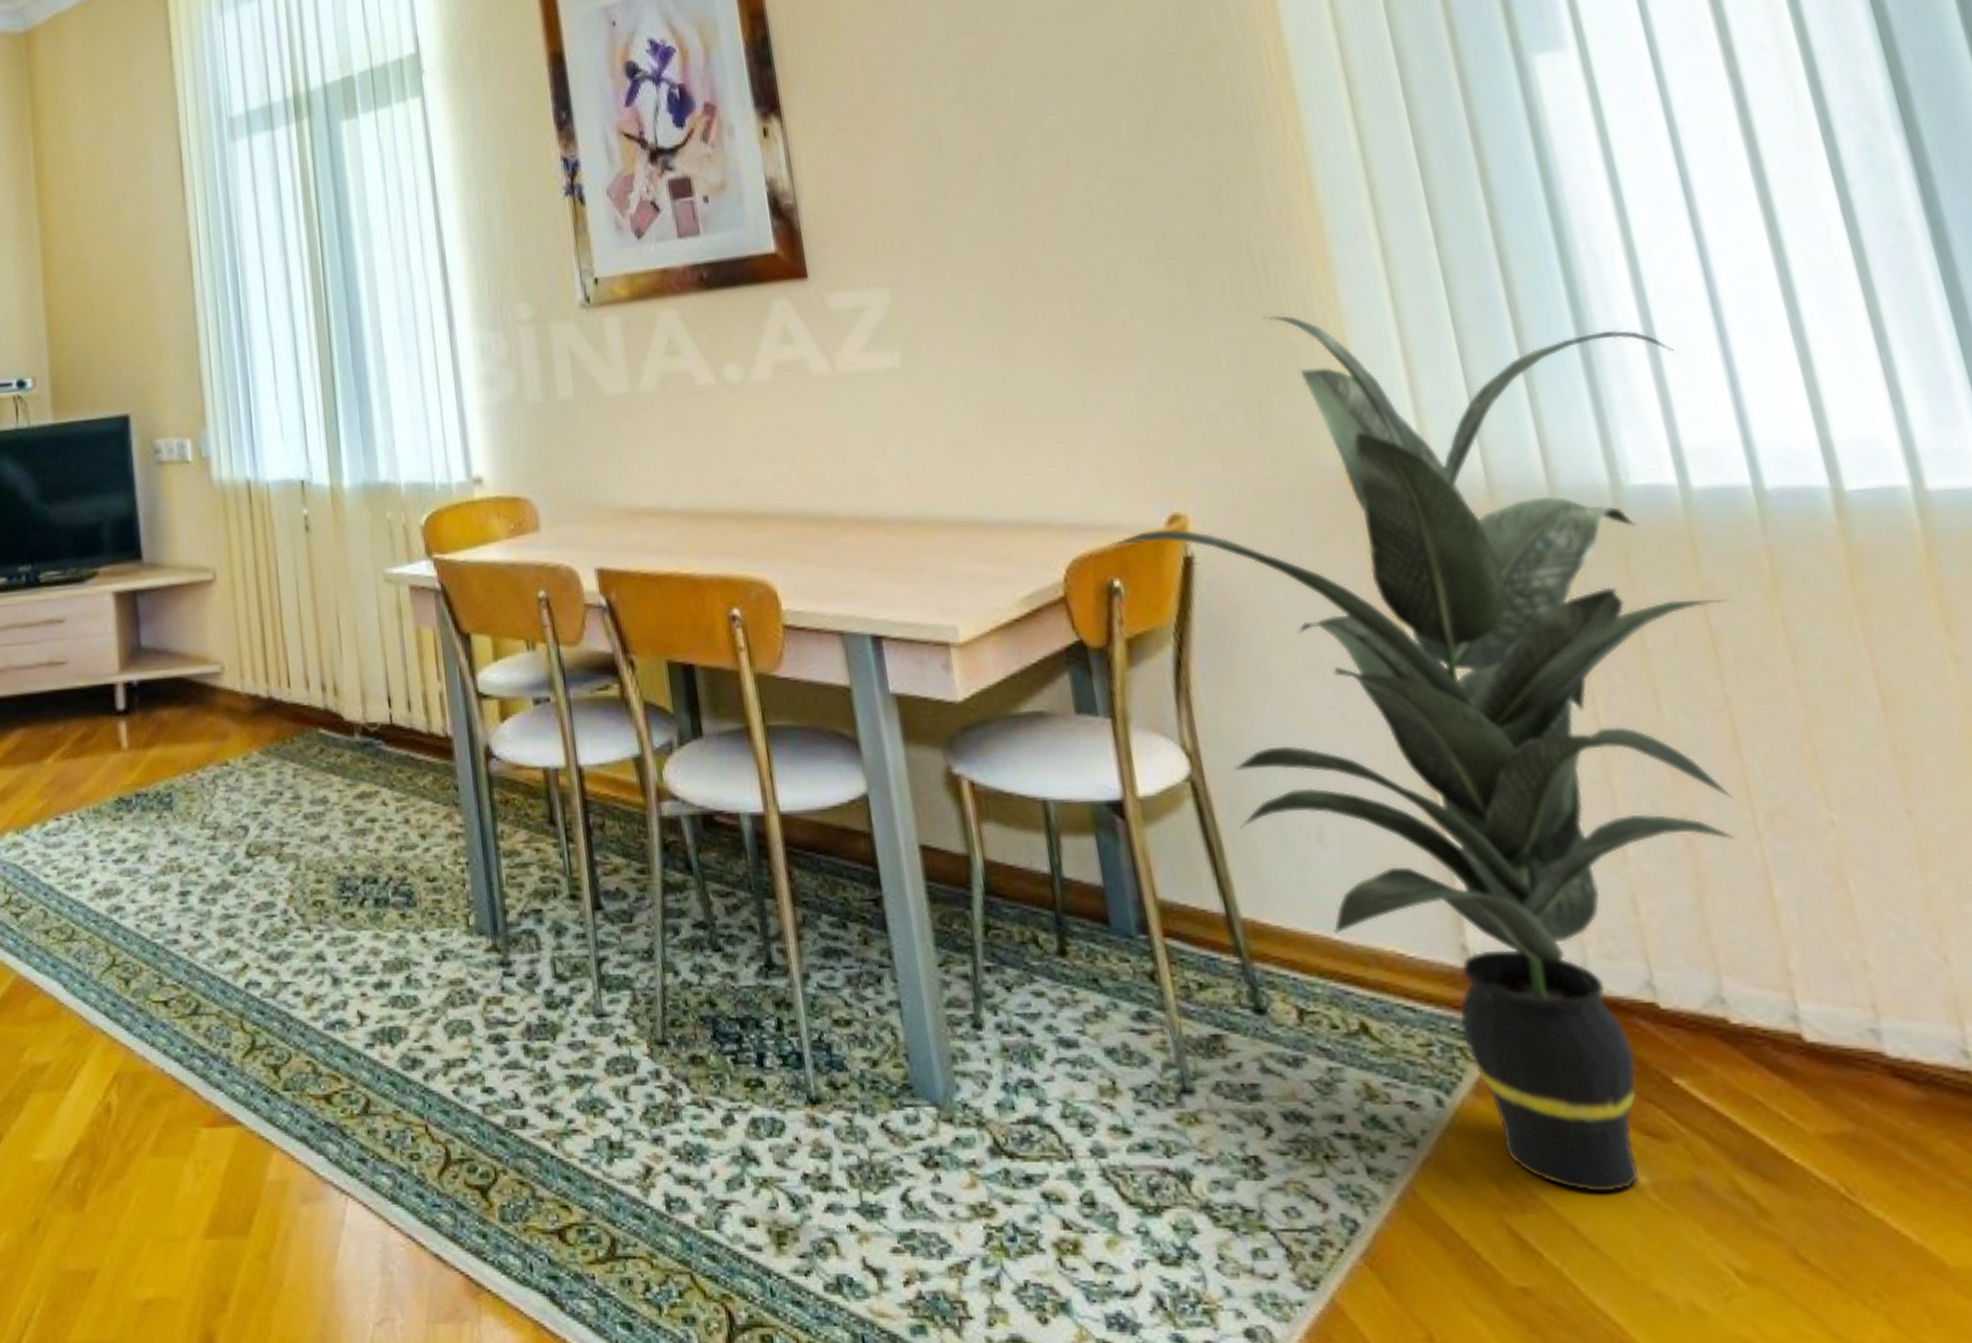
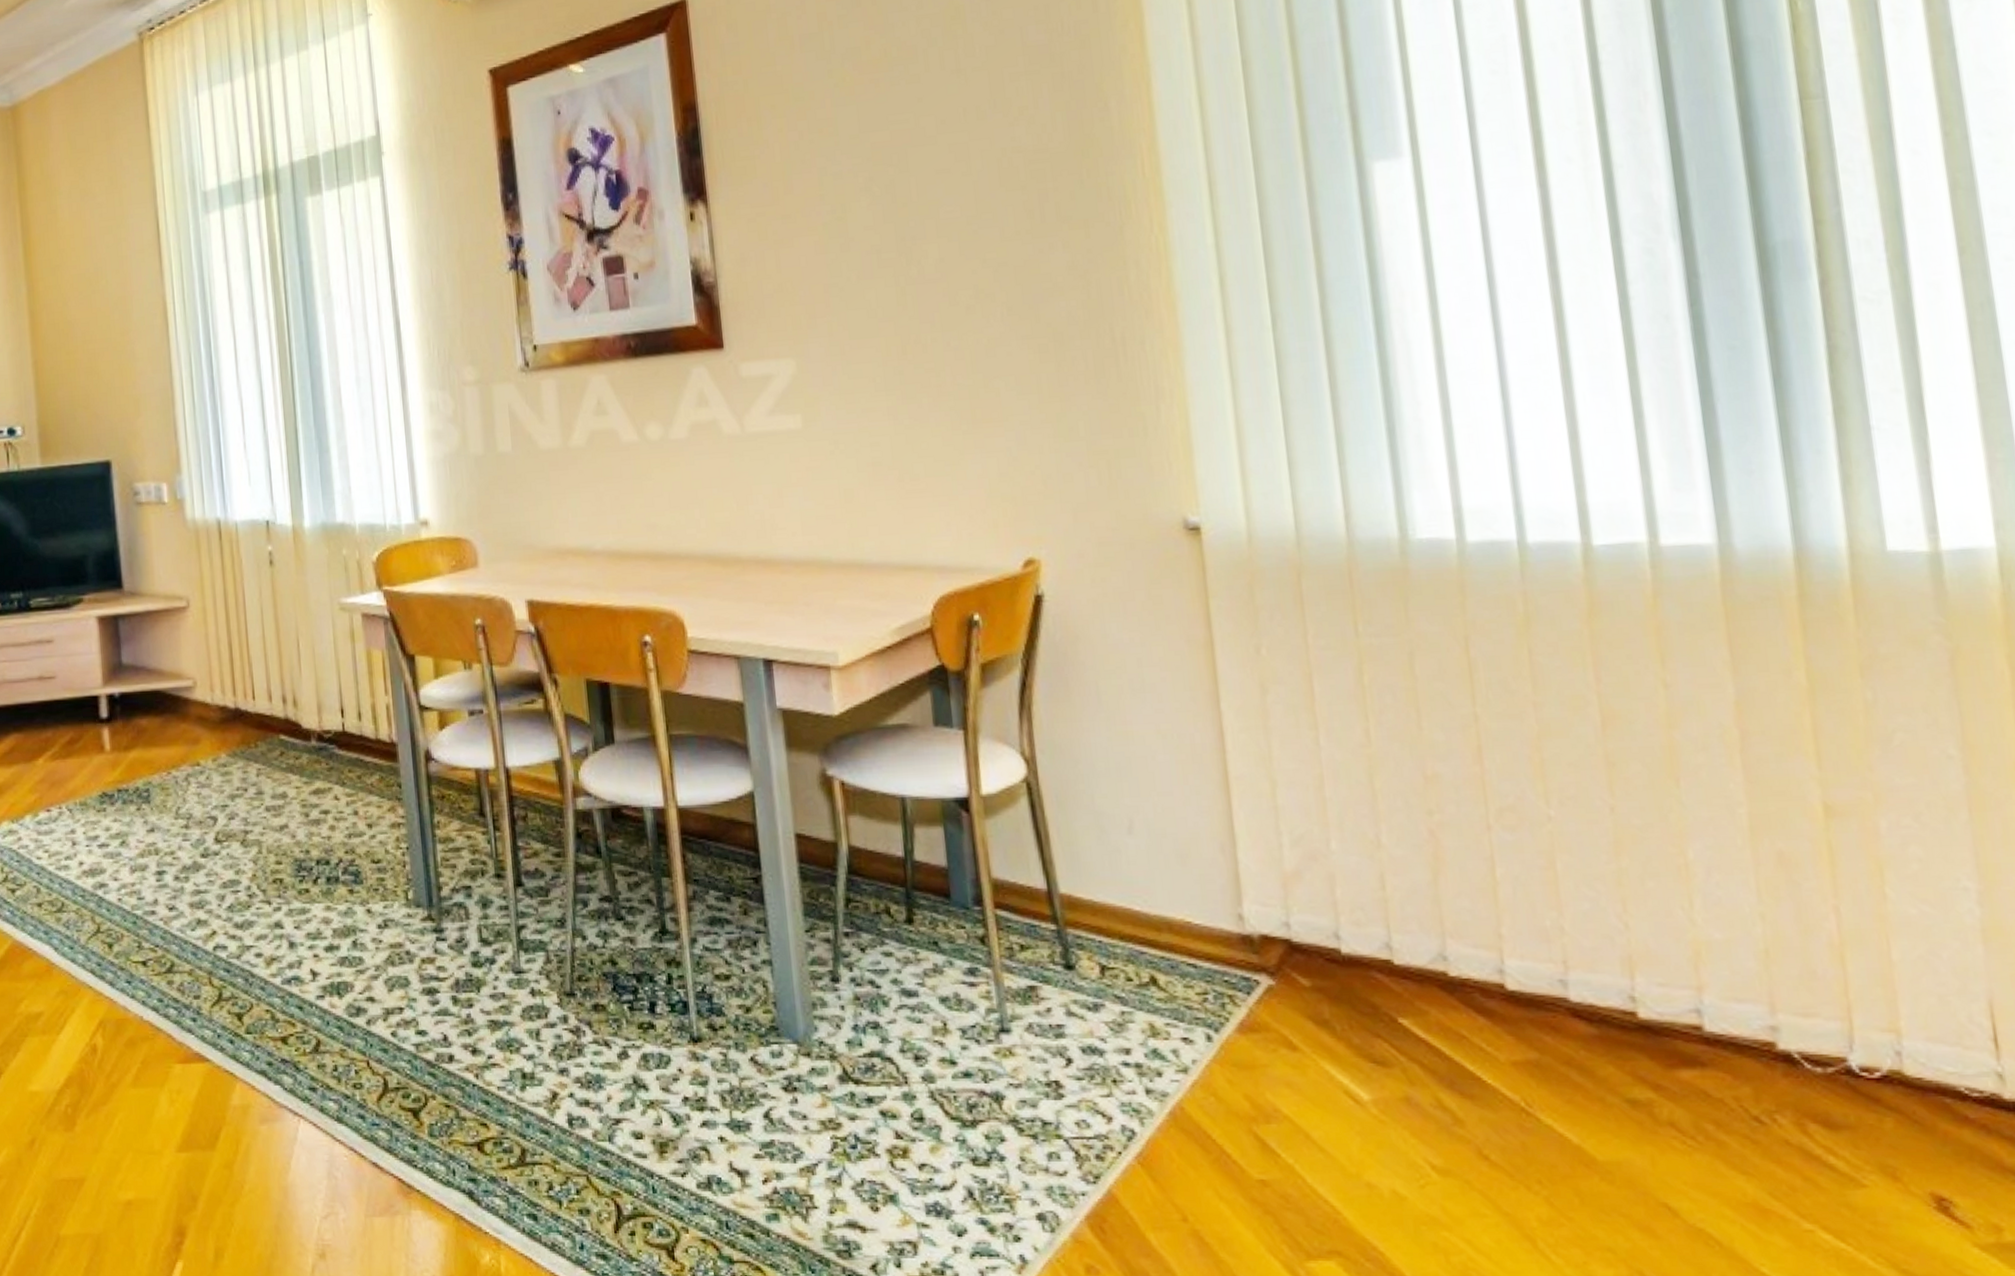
indoor plant: present [1110,315,1735,1192] -> none [973,388,1488,1107]

